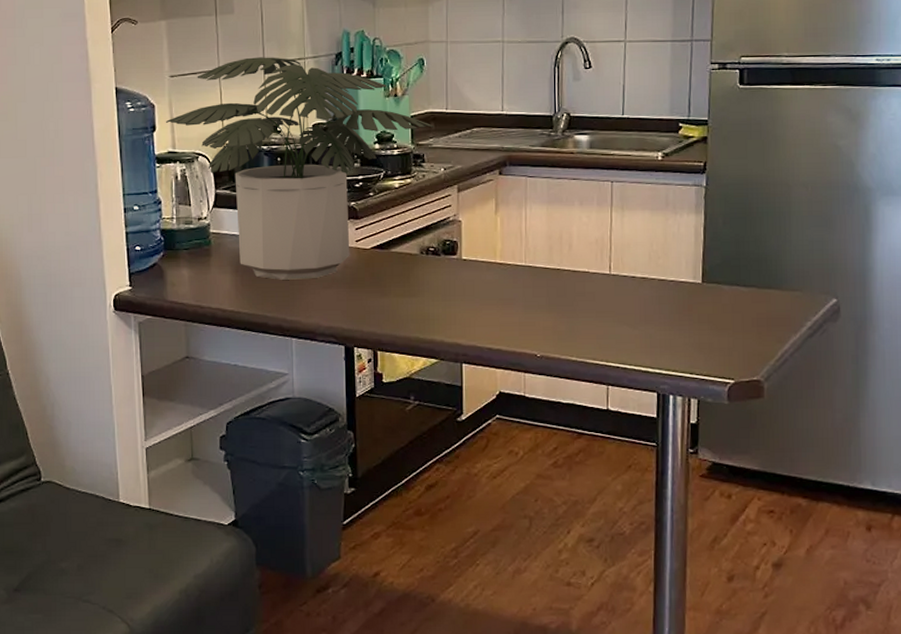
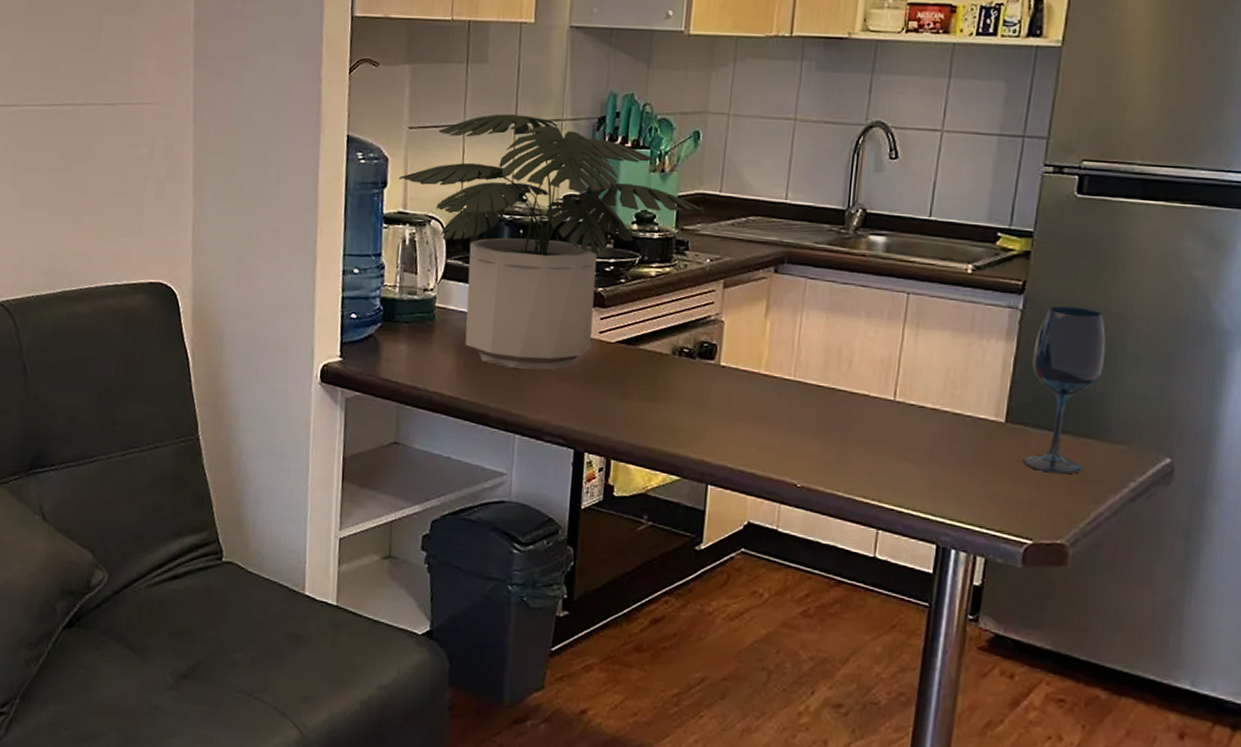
wineglass: none [718,179,776,322] -> present [1023,305,1106,475]

